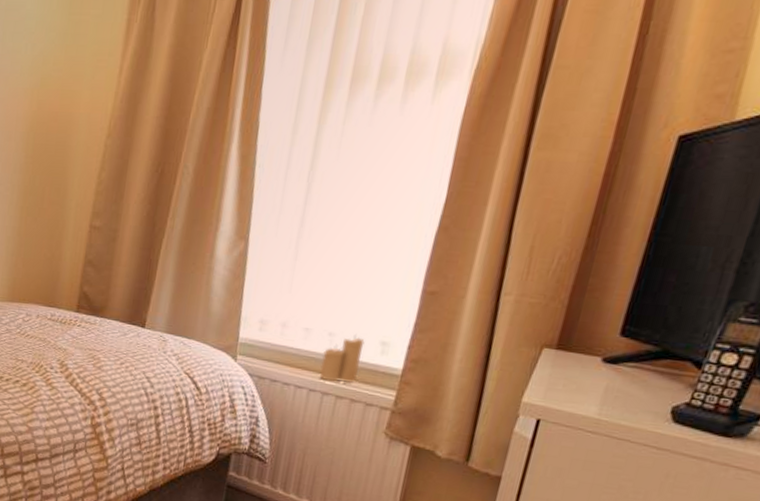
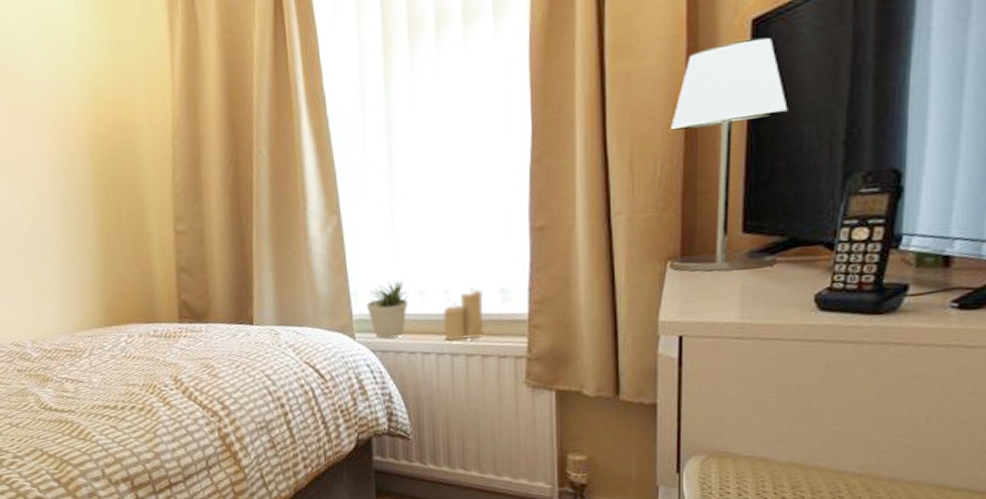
potted plant: none [253,313,295,367] -> present [367,280,409,339]
table lamp: none [543,153,695,372] -> present [669,36,790,272]

